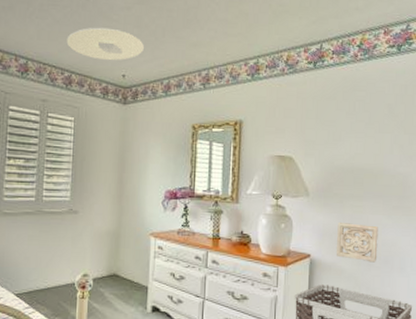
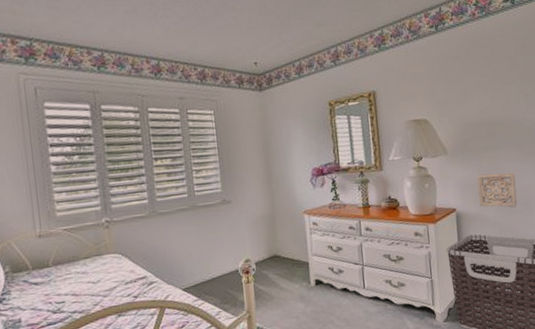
ceiling light: present [66,27,144,61] -> none [194,18,271,51]

